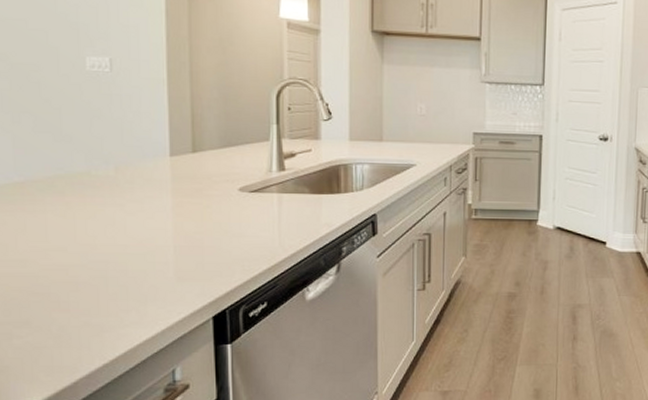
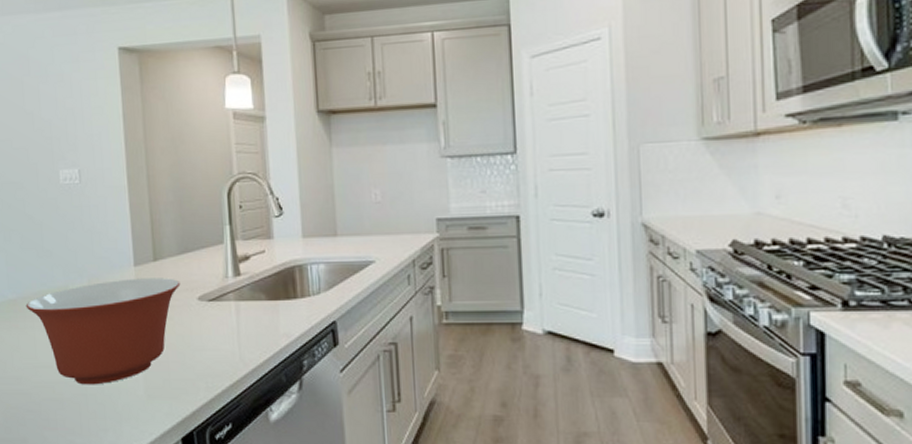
mixing bowl: none [36,168,221,268] -> present [25,278,181,385]

